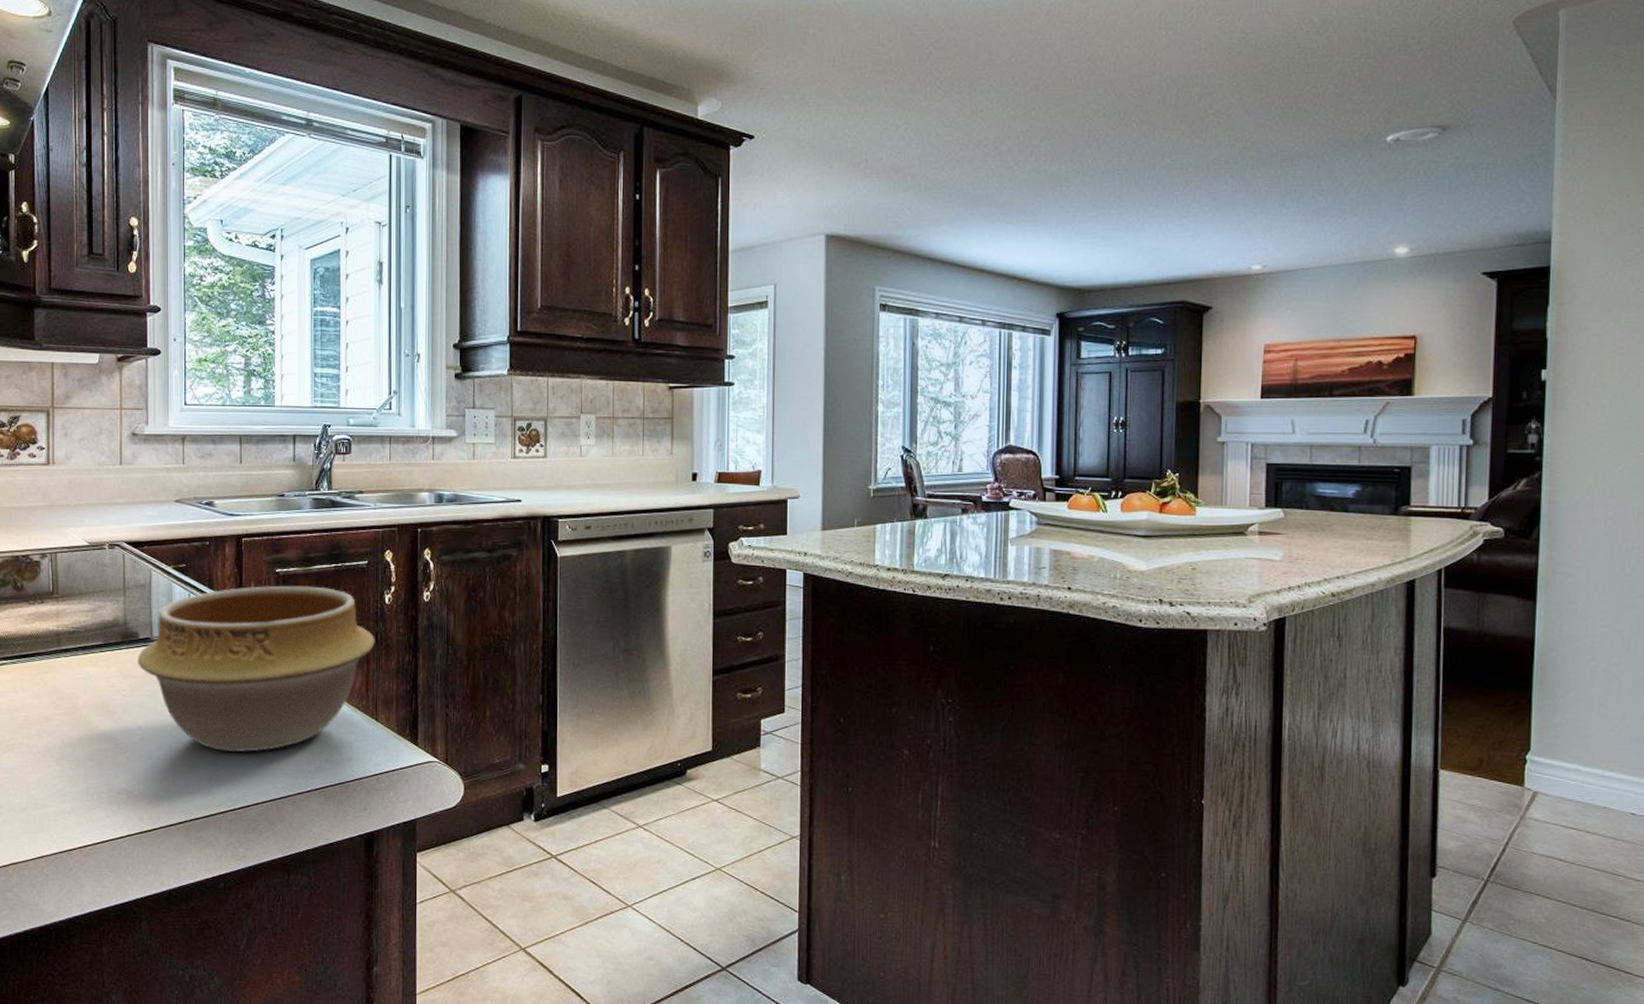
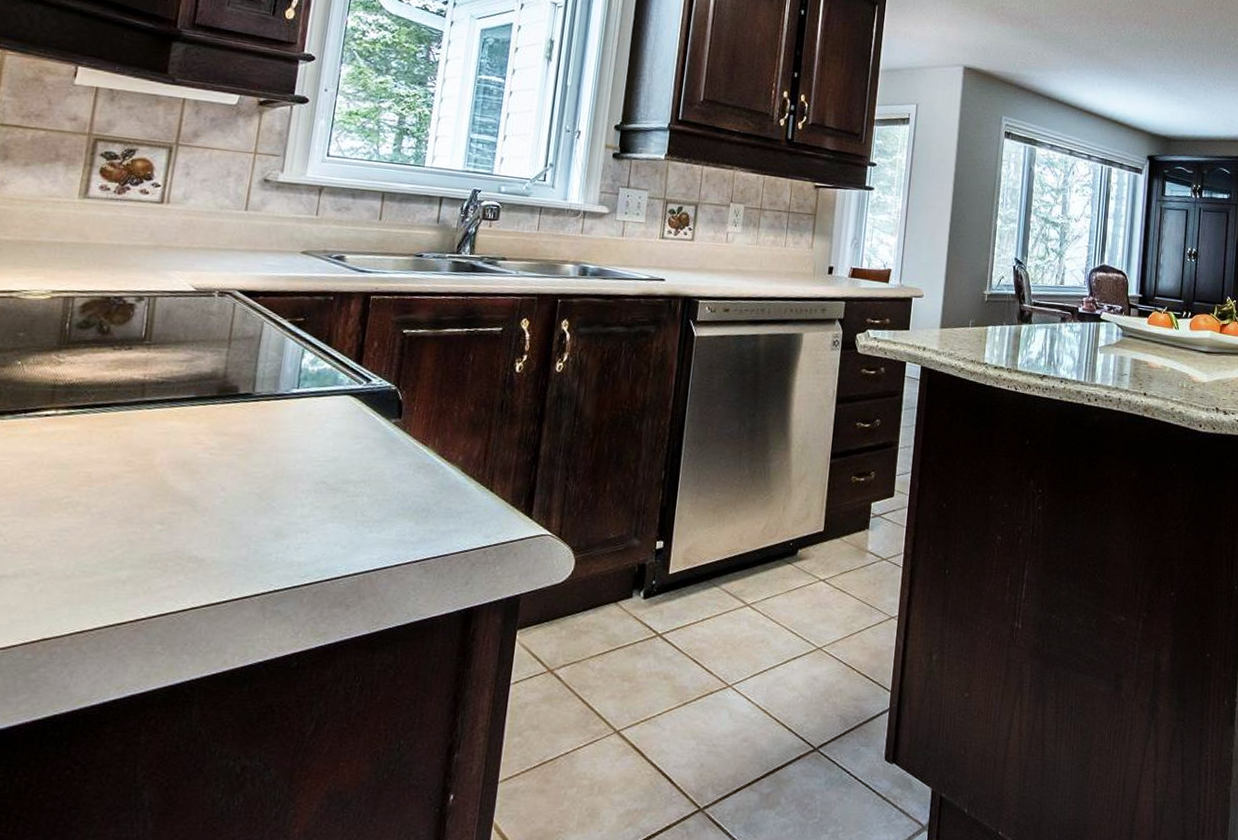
bowl: present [137,585,375,752] -> none [232,346,500,520]

